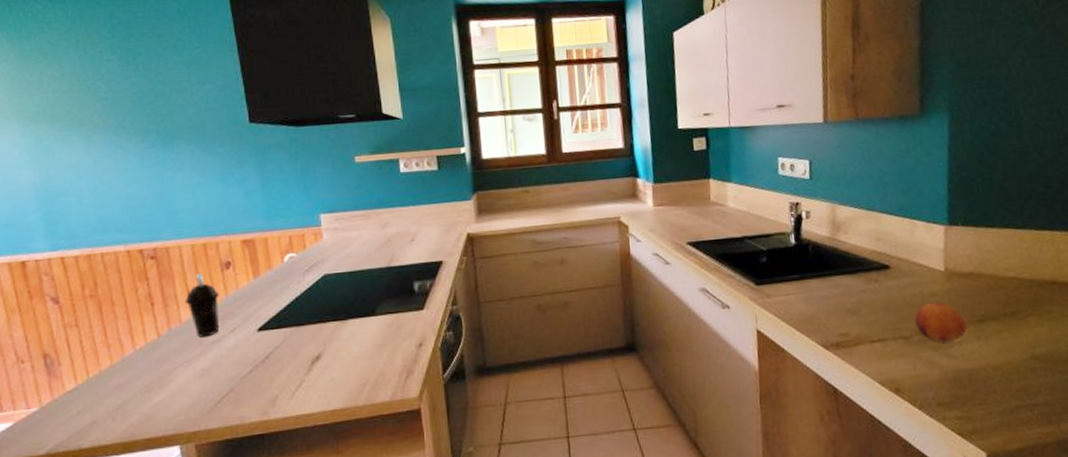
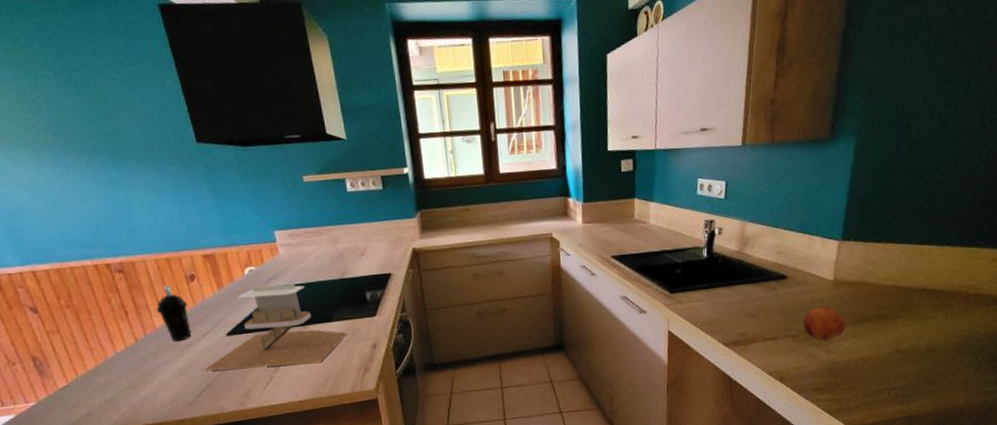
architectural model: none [226,271,392,373] -> present [202,283,348,372]

